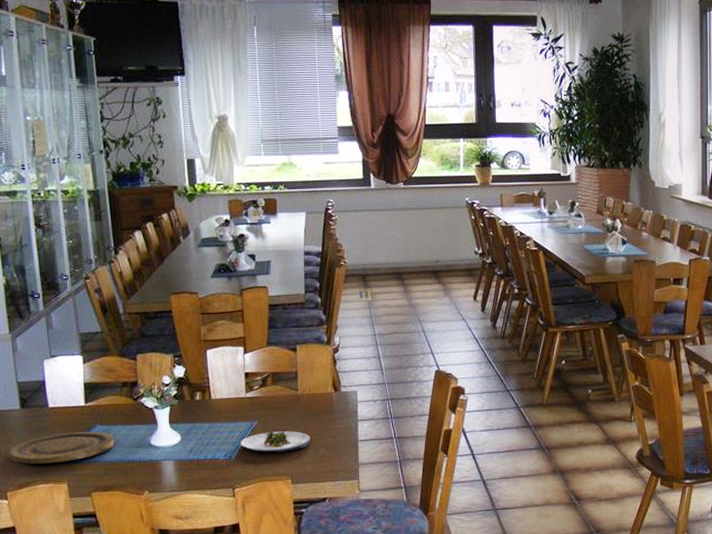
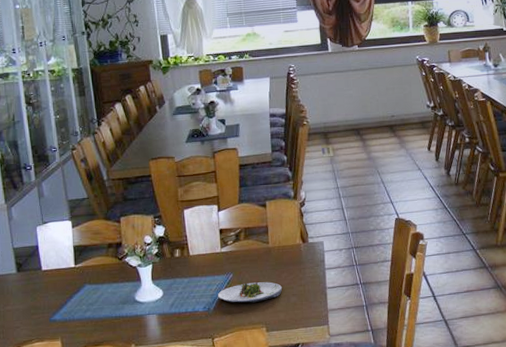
plate: present [8,432,115,464] -> none [7,291,103,324]

